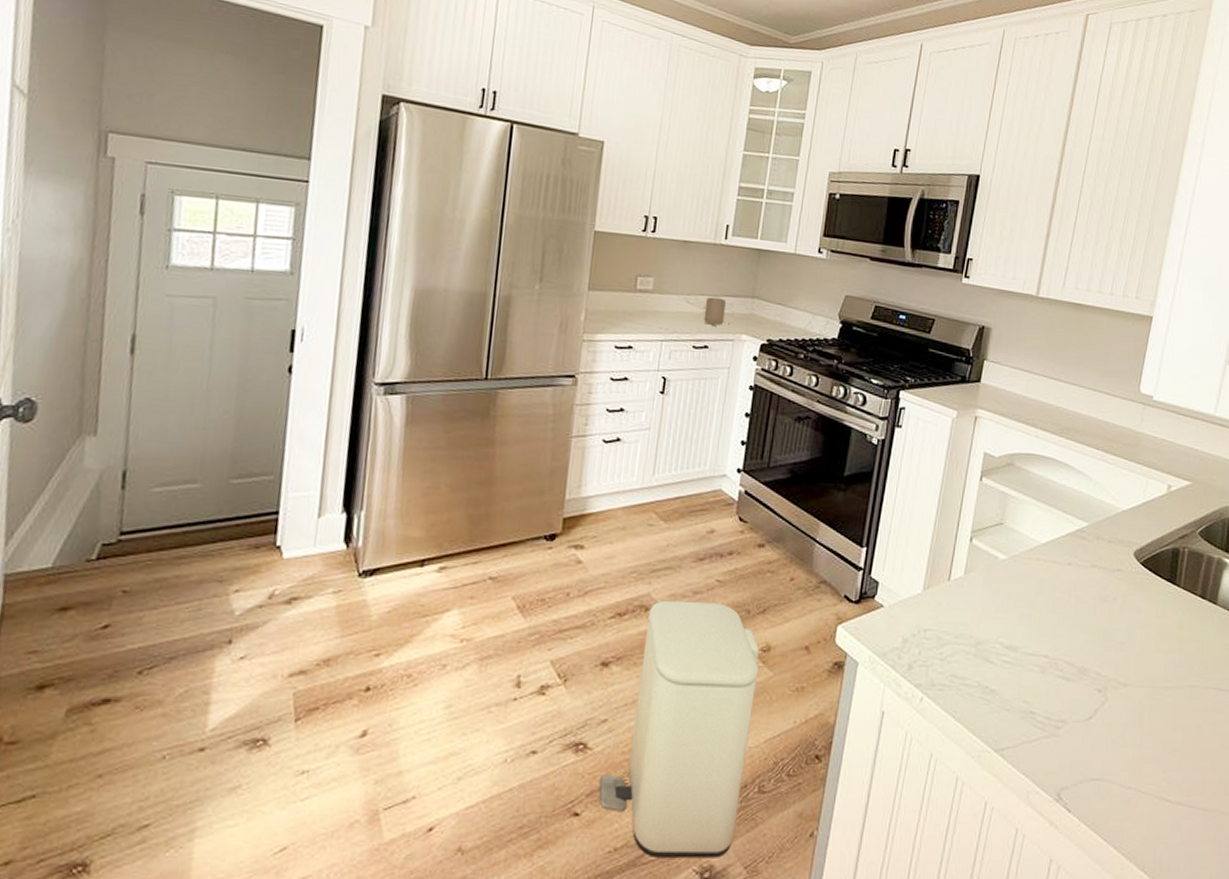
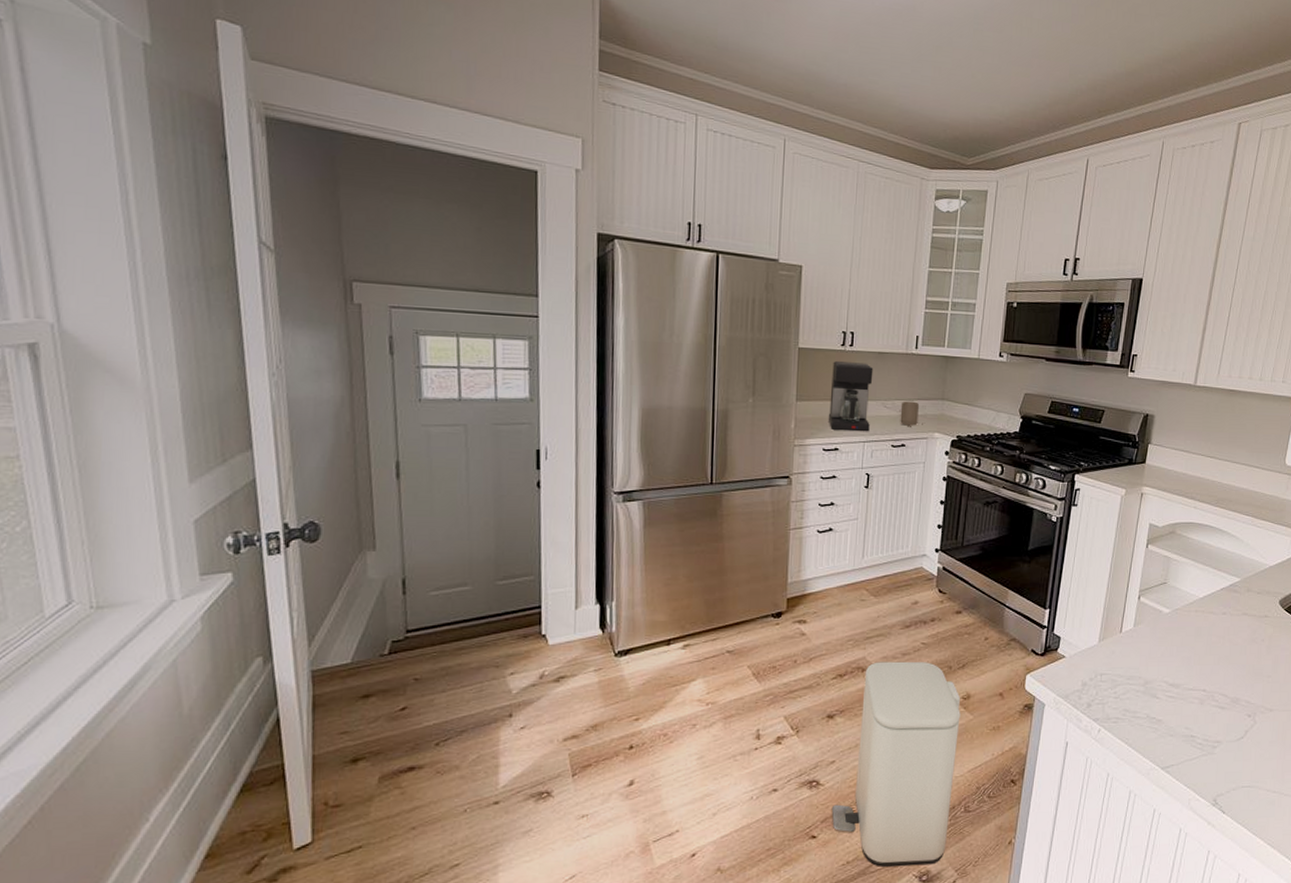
coffee maker: none [622,248,677,330] -> present [828,361,874,432]

